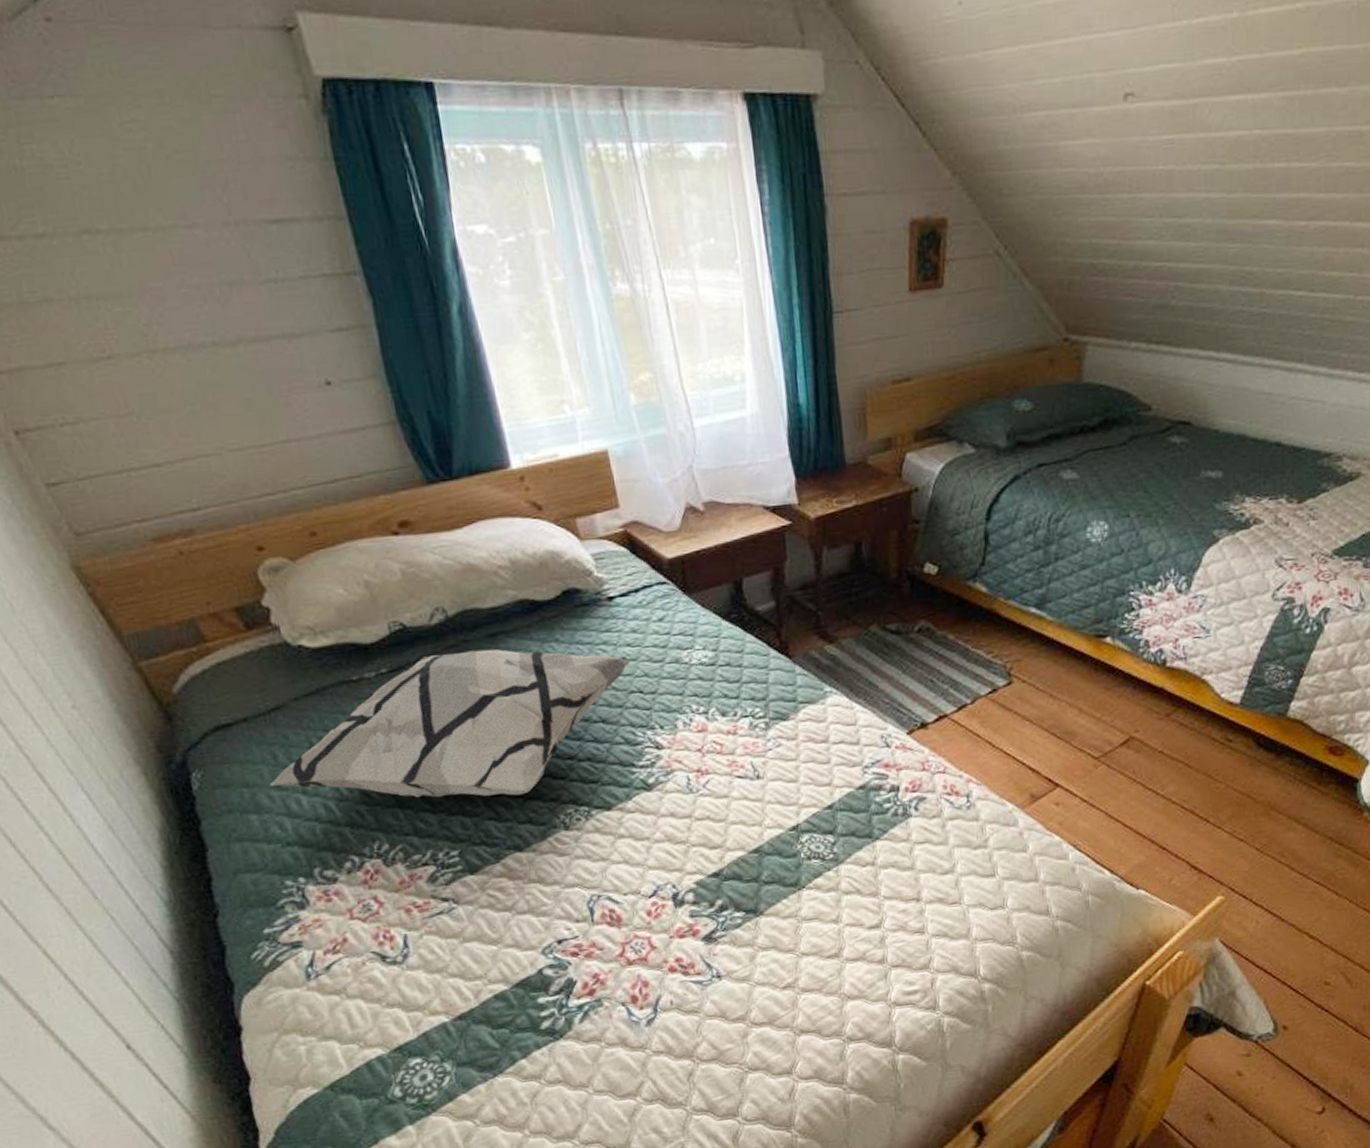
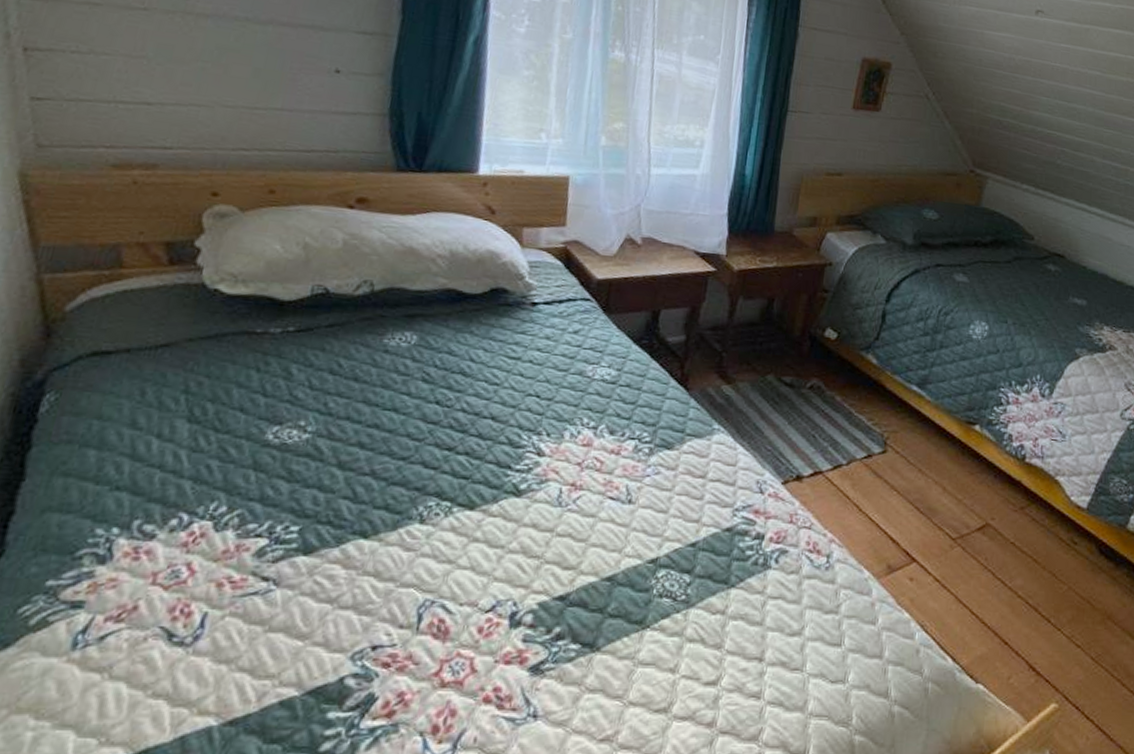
decorative pillow: present [269,649,631,799] -> none [124,323,537,479]

